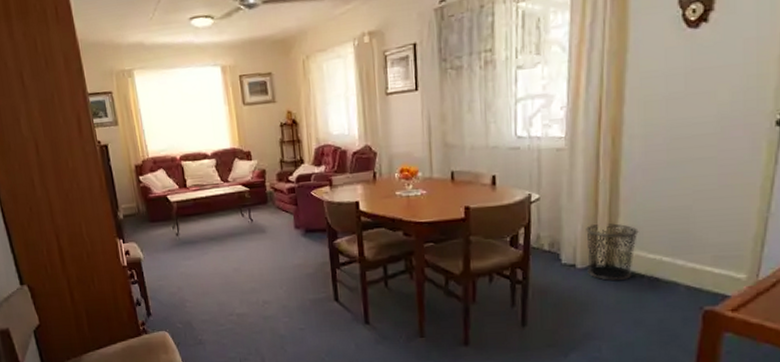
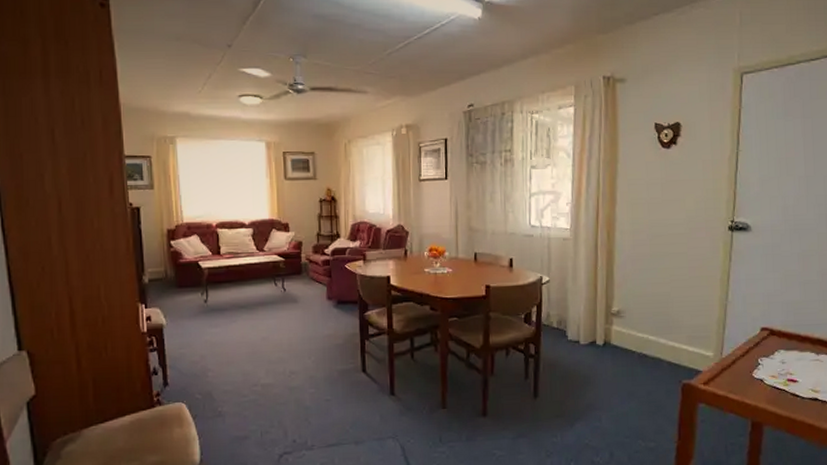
waste bin: present [586,223,639,281] -> none [587,305,630,357]

